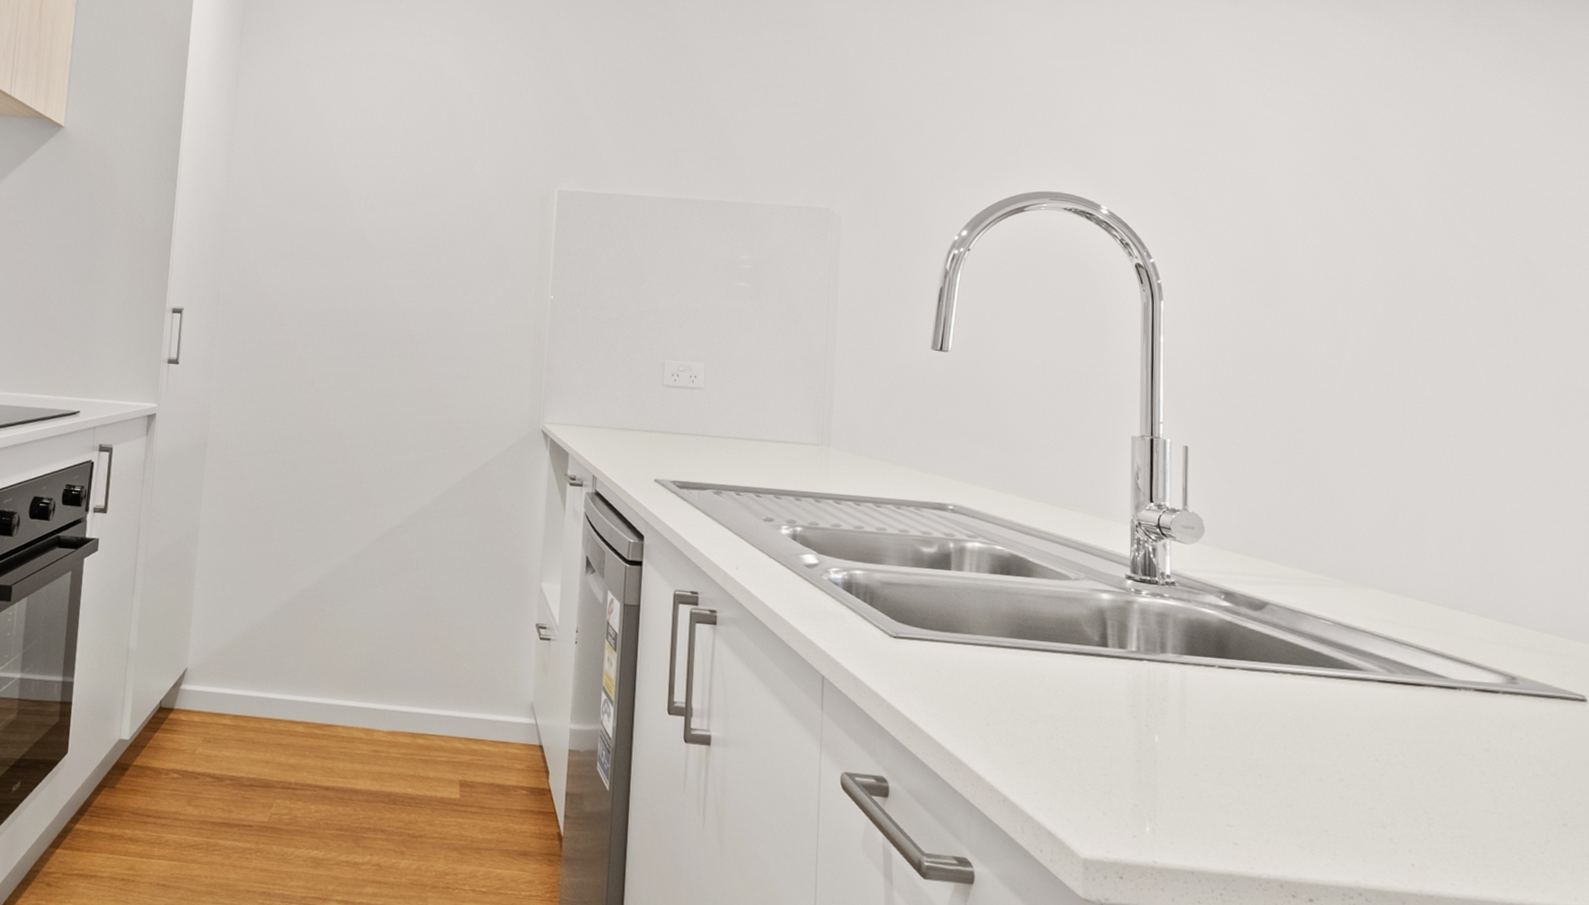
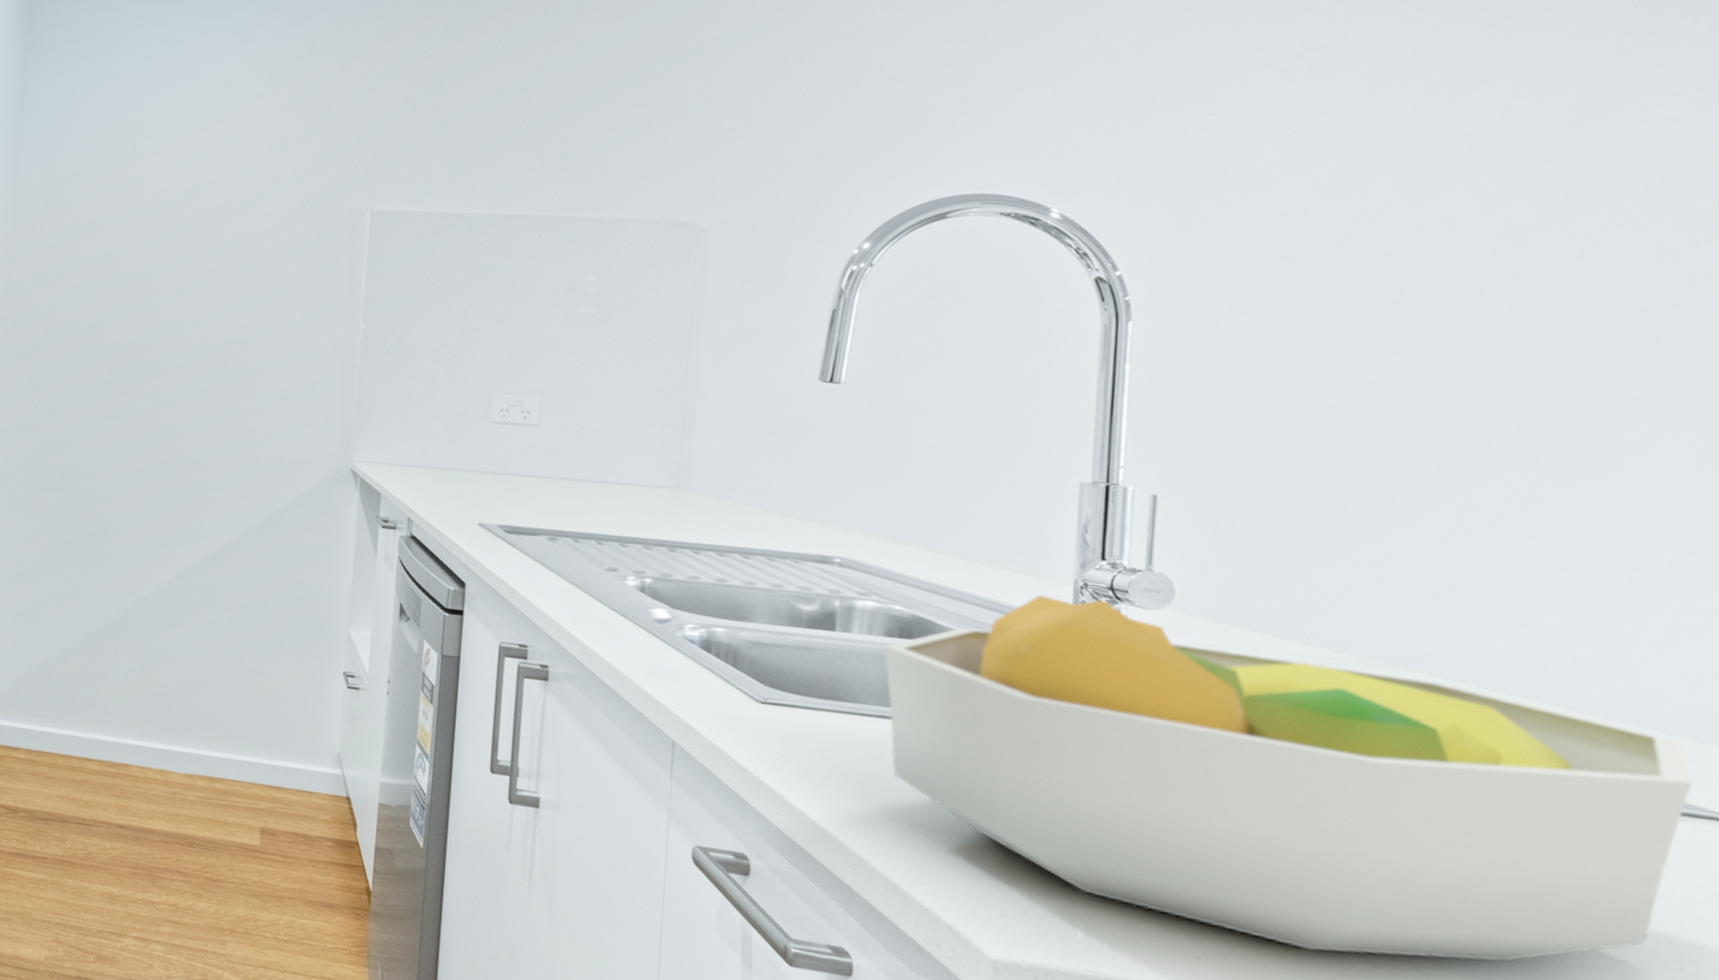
fruit bowl: none [989,533,1562,831] -> present [884,595,1693,962]

